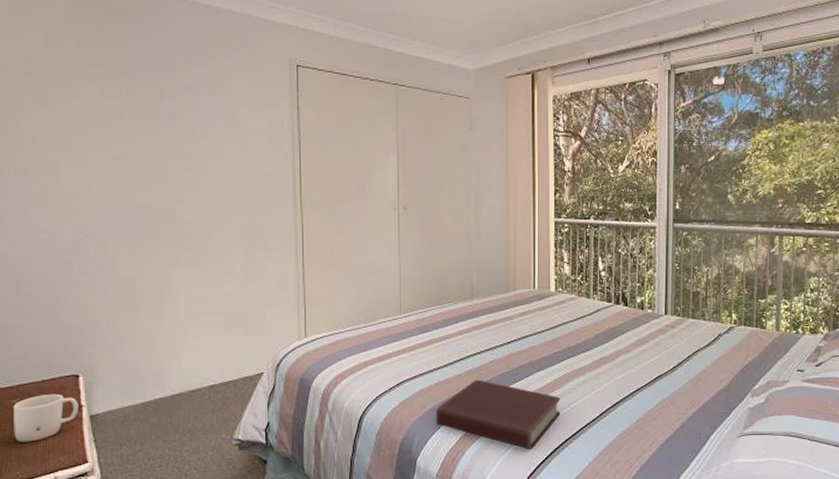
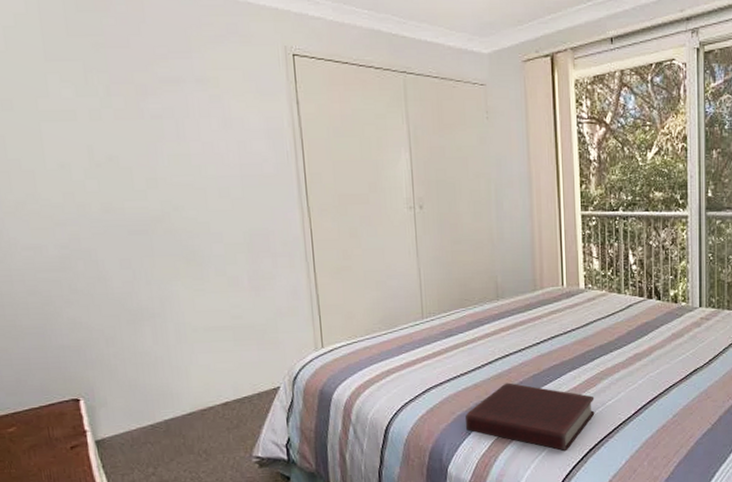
mug: present [13,393,79,442] -> none [10,419,83,472]

